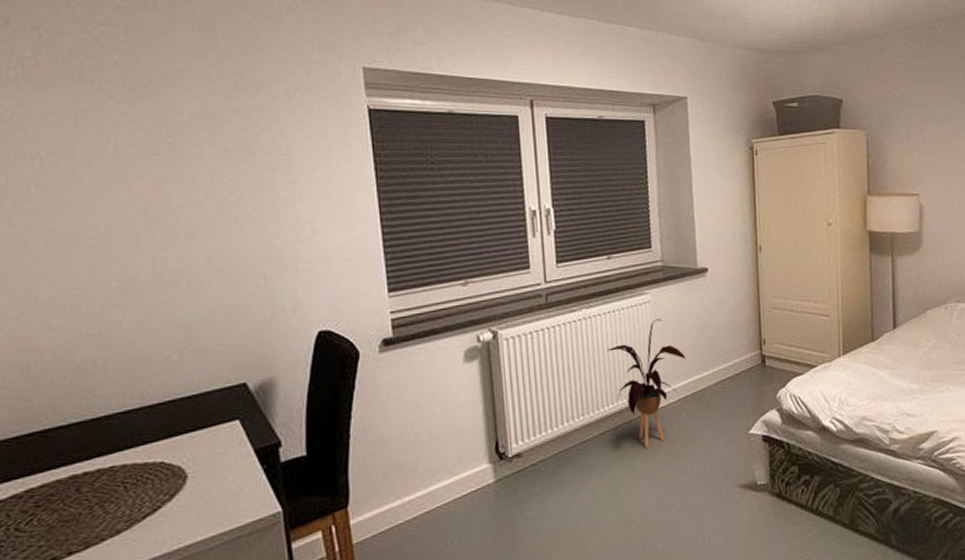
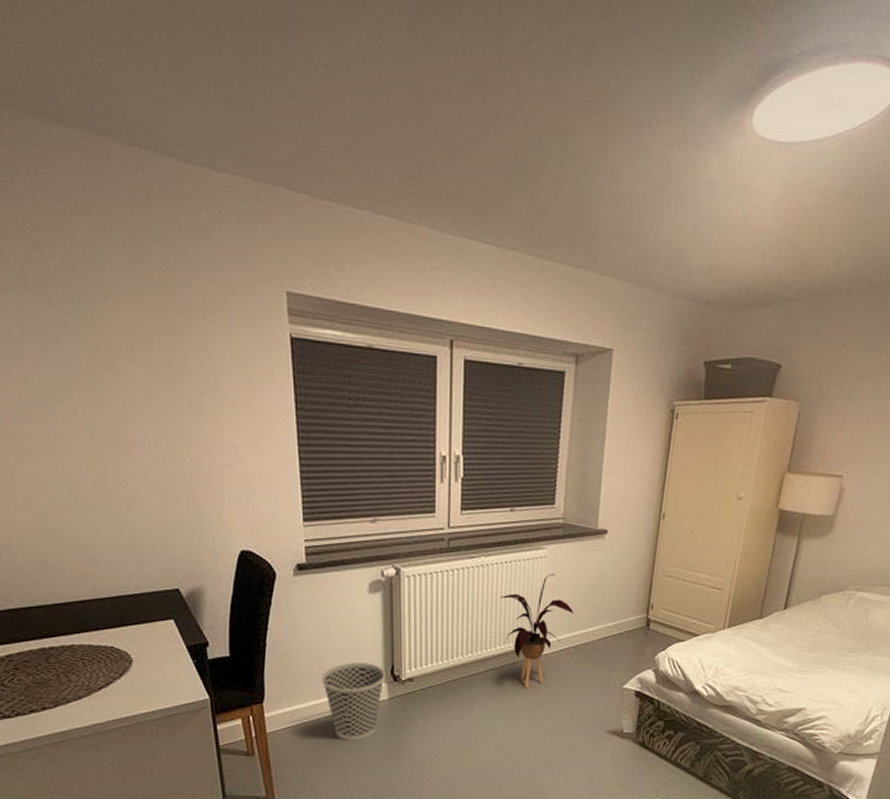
wastebasket: none [416,442,489,540] -> present [321,663,385,741]

